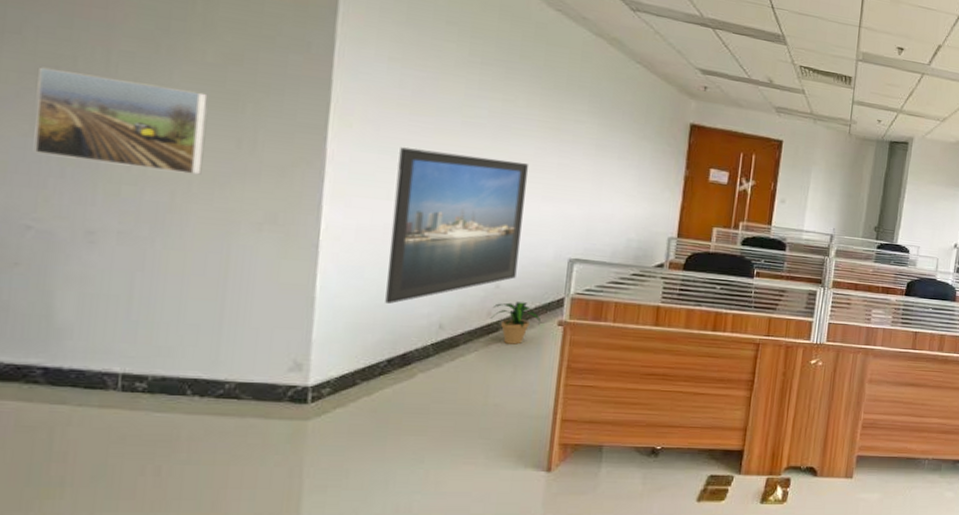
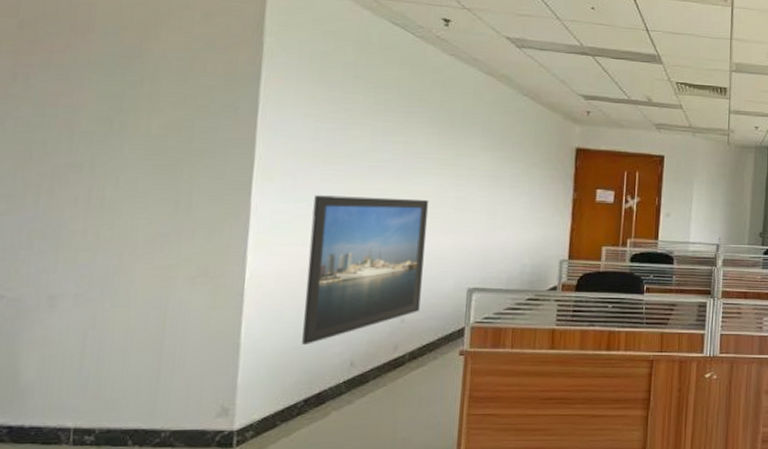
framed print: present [33,66,208,175] -> none [8,152,152,237]
potted plant: present [489,302,542,345] -> none [396,334,444,377]

